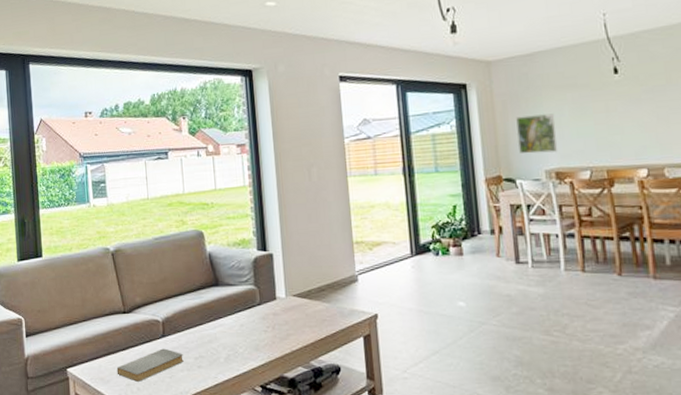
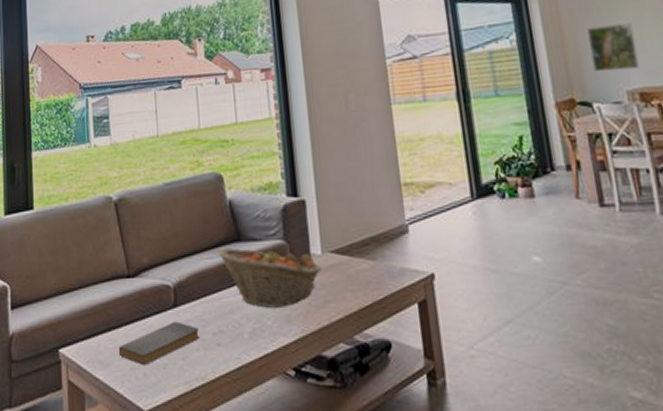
fruit basket: none [199,290,286,340] -> present [217,246,322,309]

